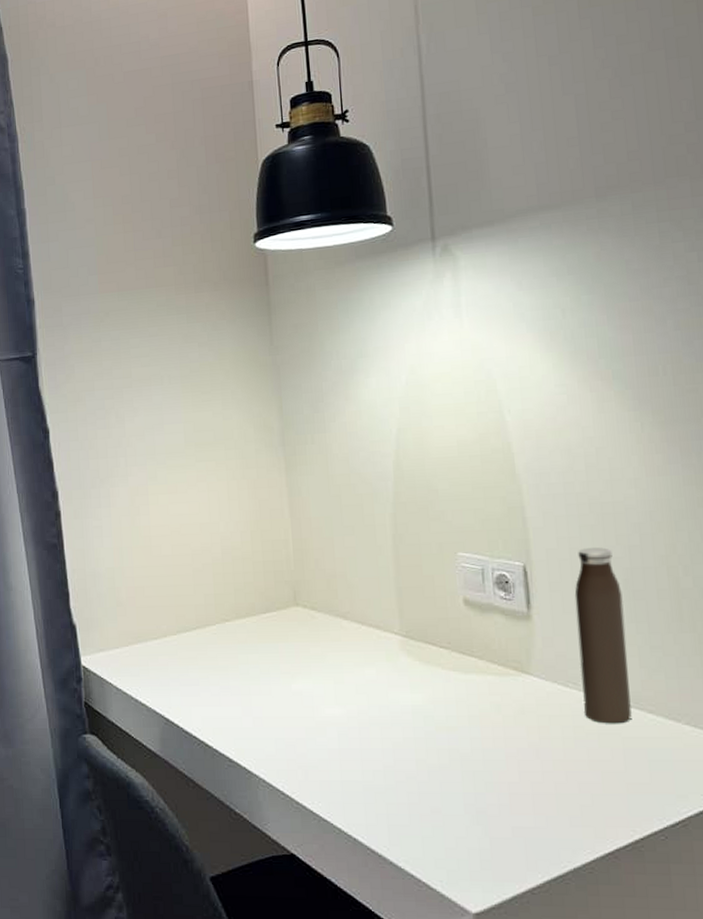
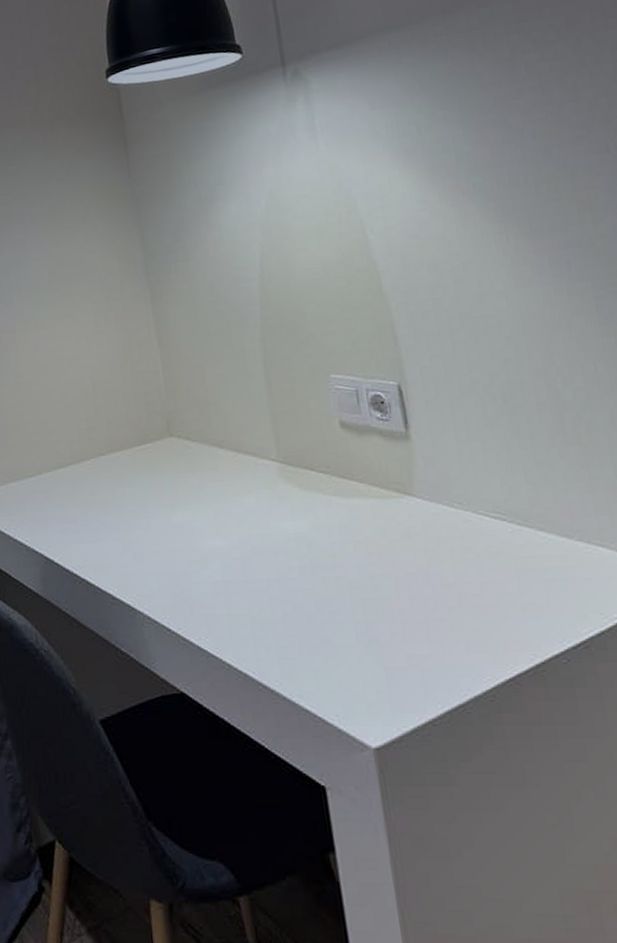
water bottle: present [574,547,632,723] -> none [452,362,522,543]

